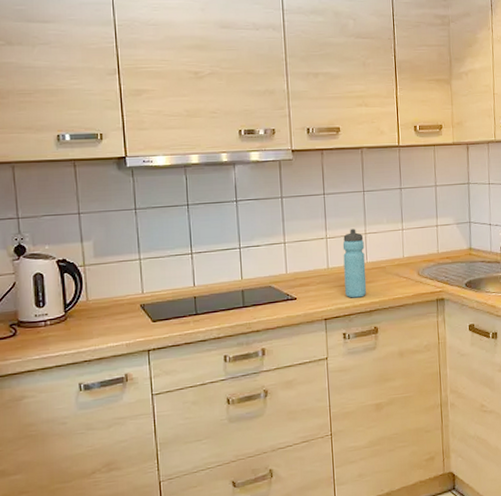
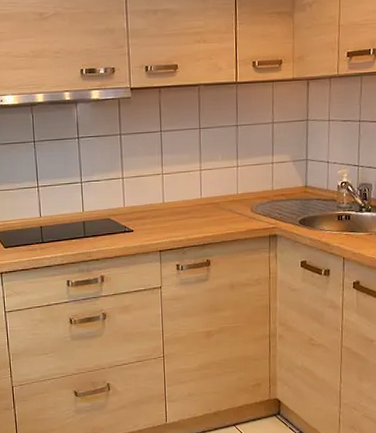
water bottle: present [342,229,367,298] -> none [178,165,201,232]

